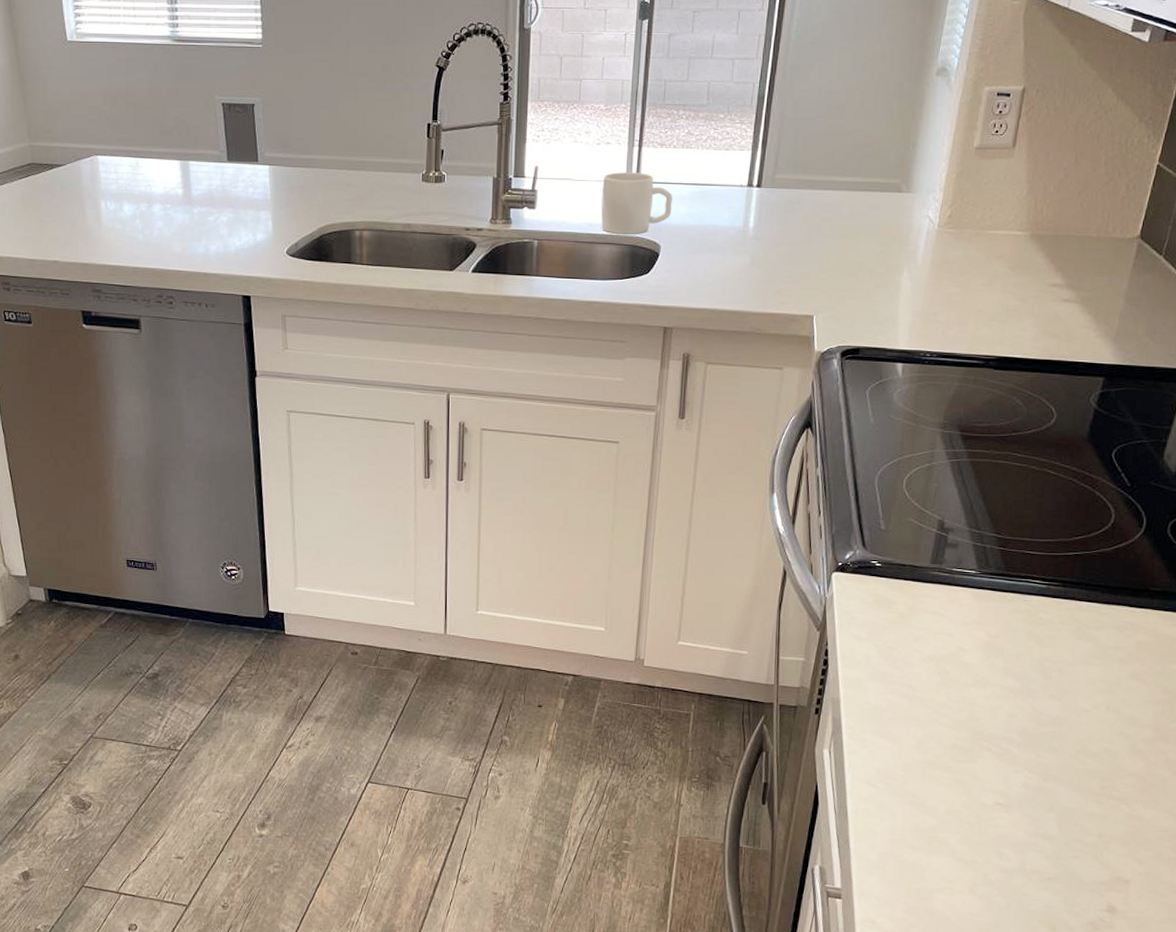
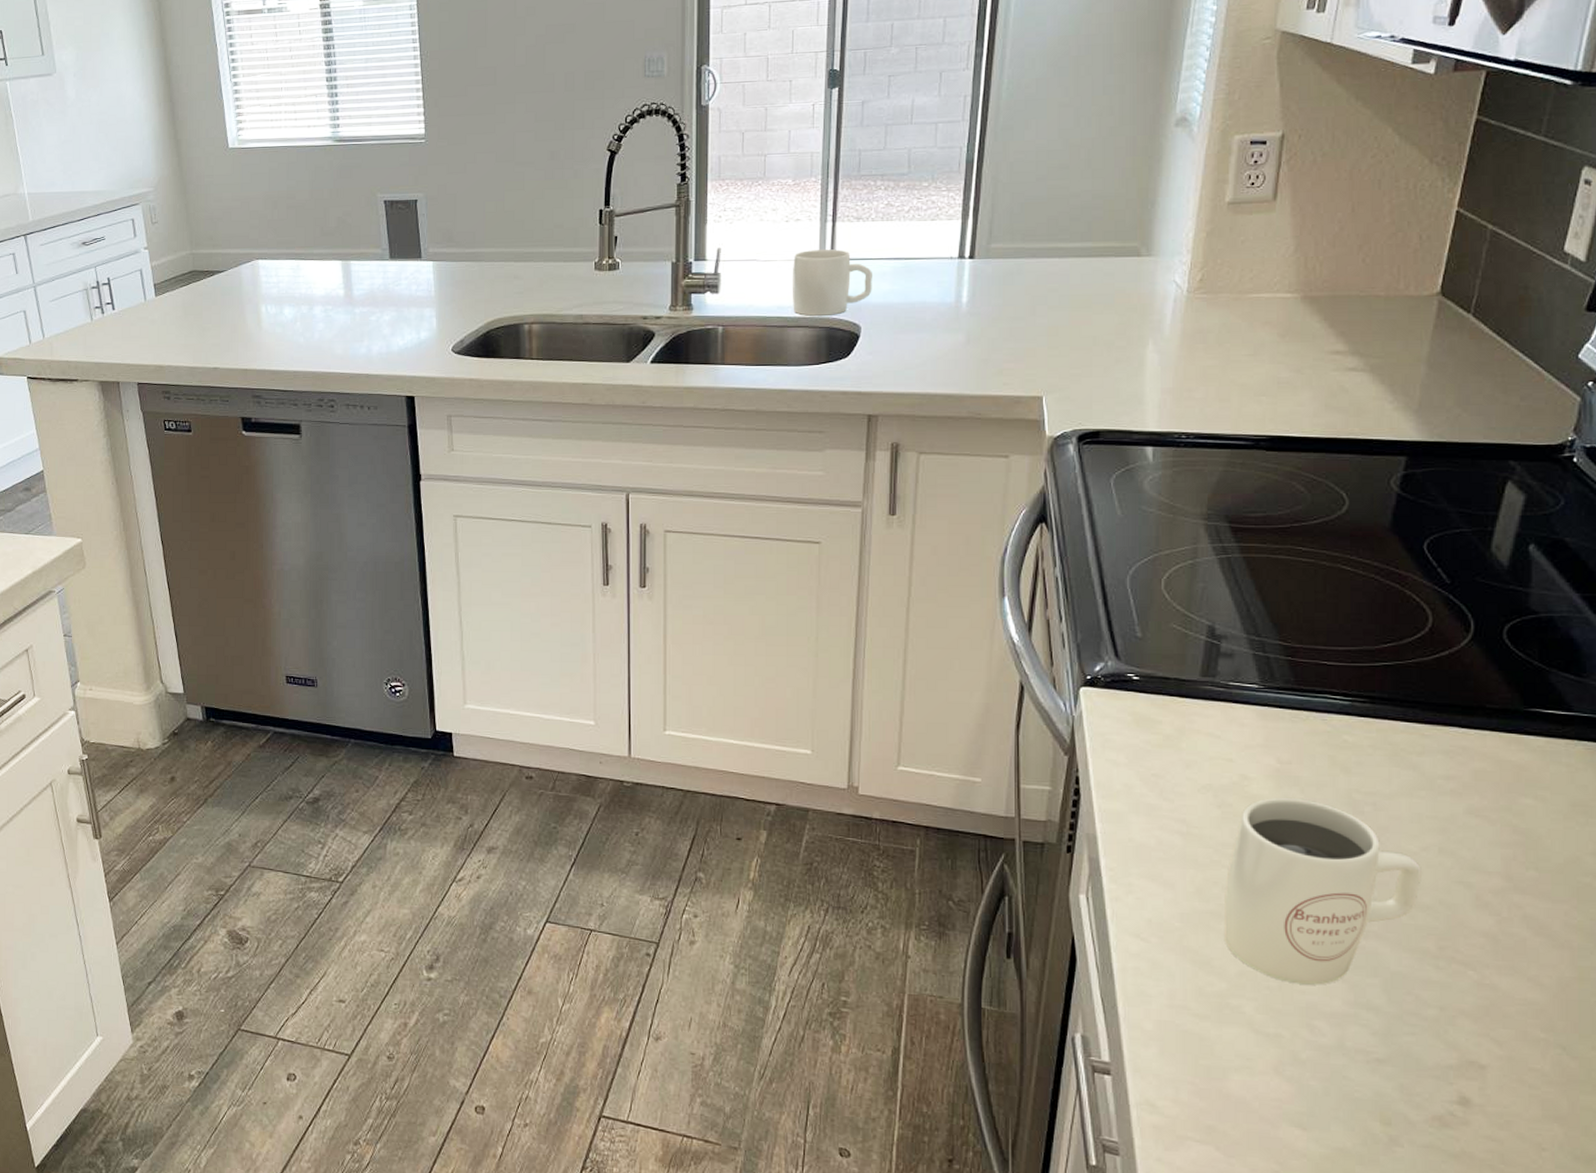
mug: none [936,665,1093,820] -> present [1223,797,1423,985]

